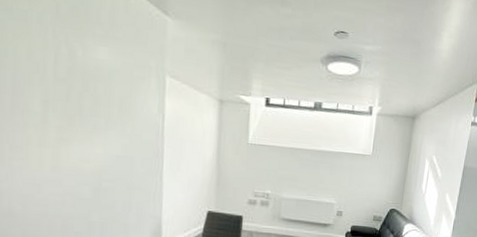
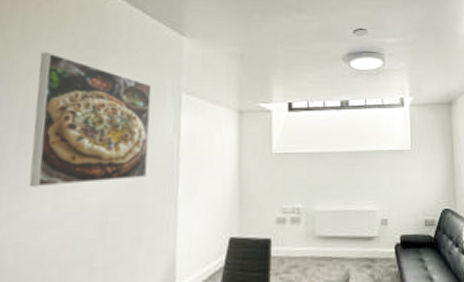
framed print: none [24,14,137,152] -> present [29,52,152,188]

